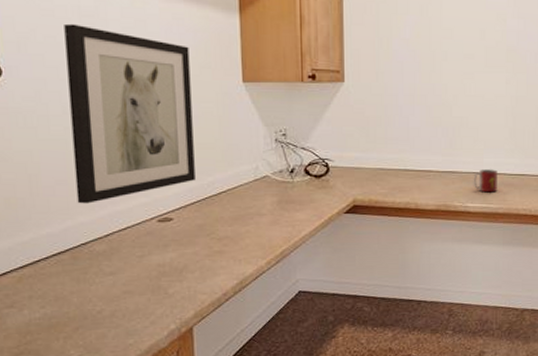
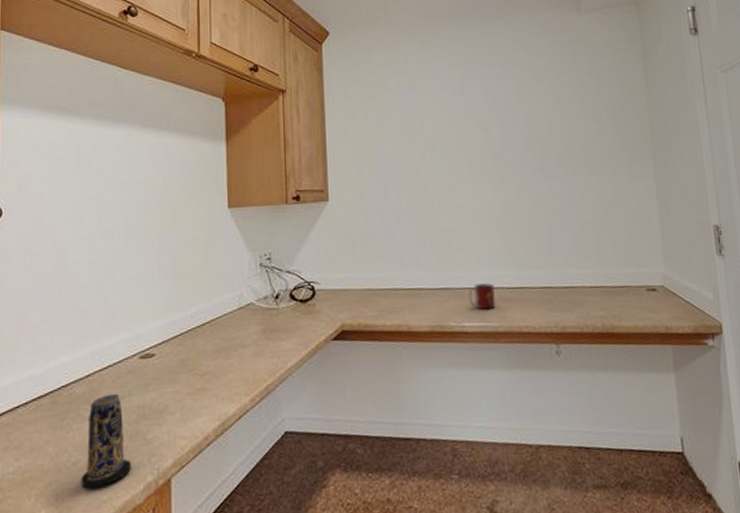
wall art: present [64,23,195,204] -> none [61,163,179,343]
candle: none [106,253,155,333] -> present [81,394,131,489]

